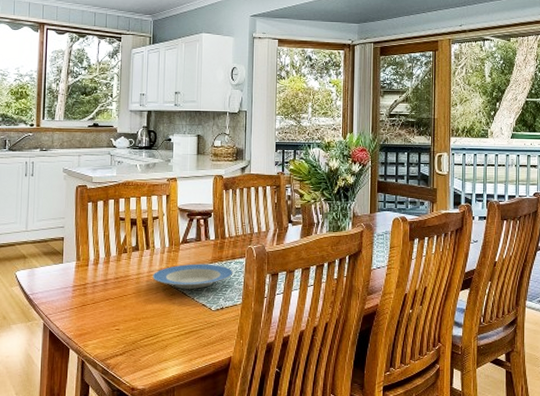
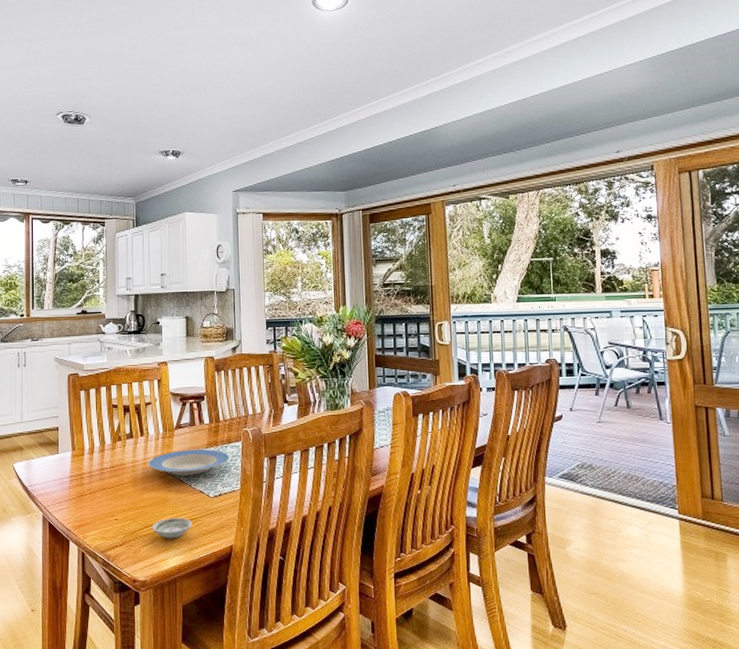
saucer: none [153,329,193,349] -> present [152,518,192,539]

